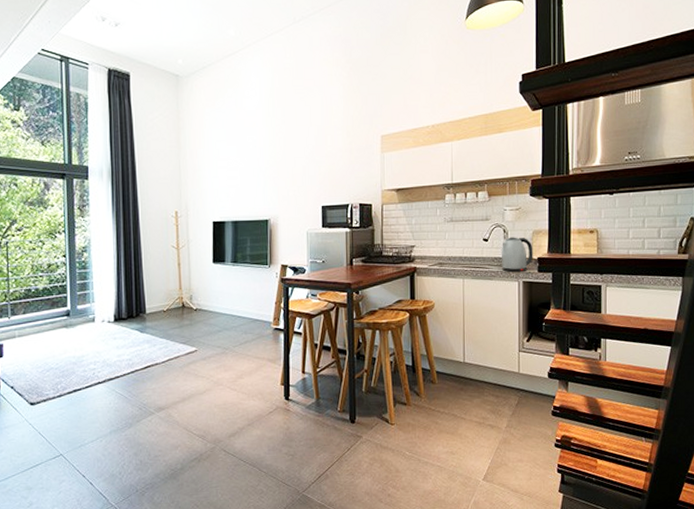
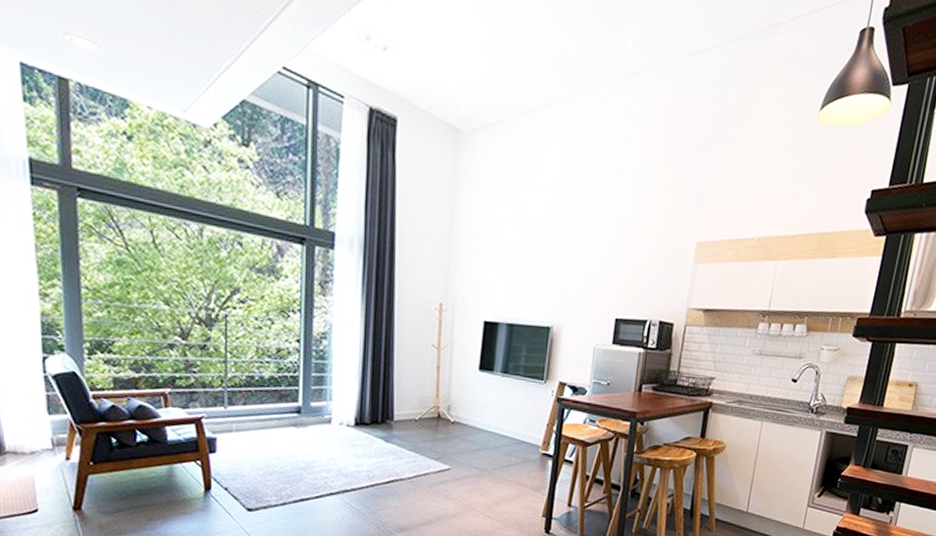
kettle: present [501,237,533,272] -> none [806,380,844,421]

